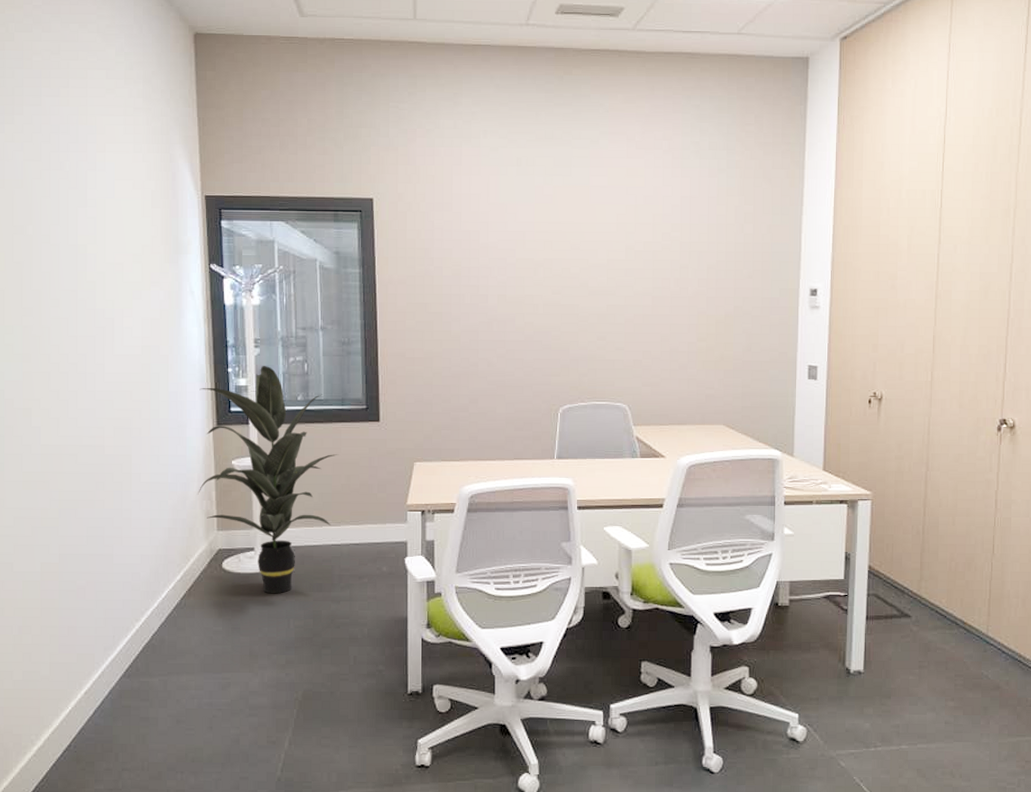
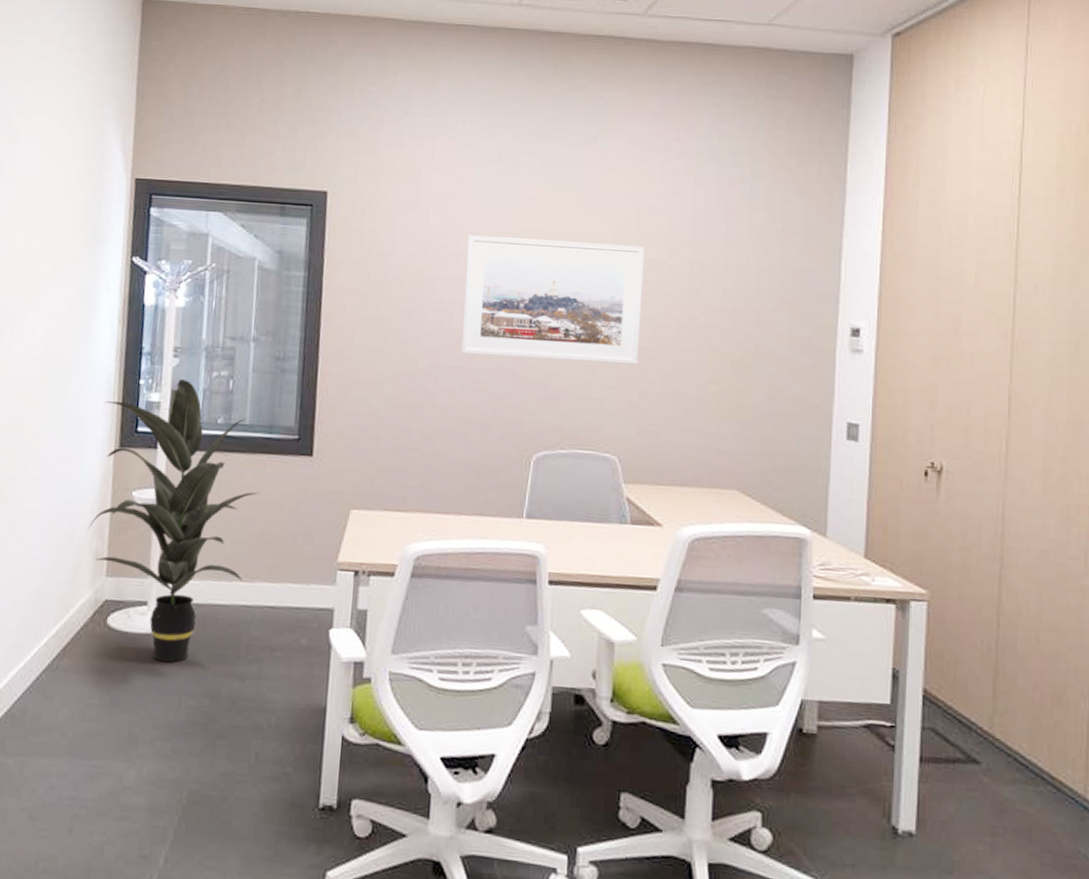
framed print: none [495,229,642,330] -> present [461,235,645,365]

